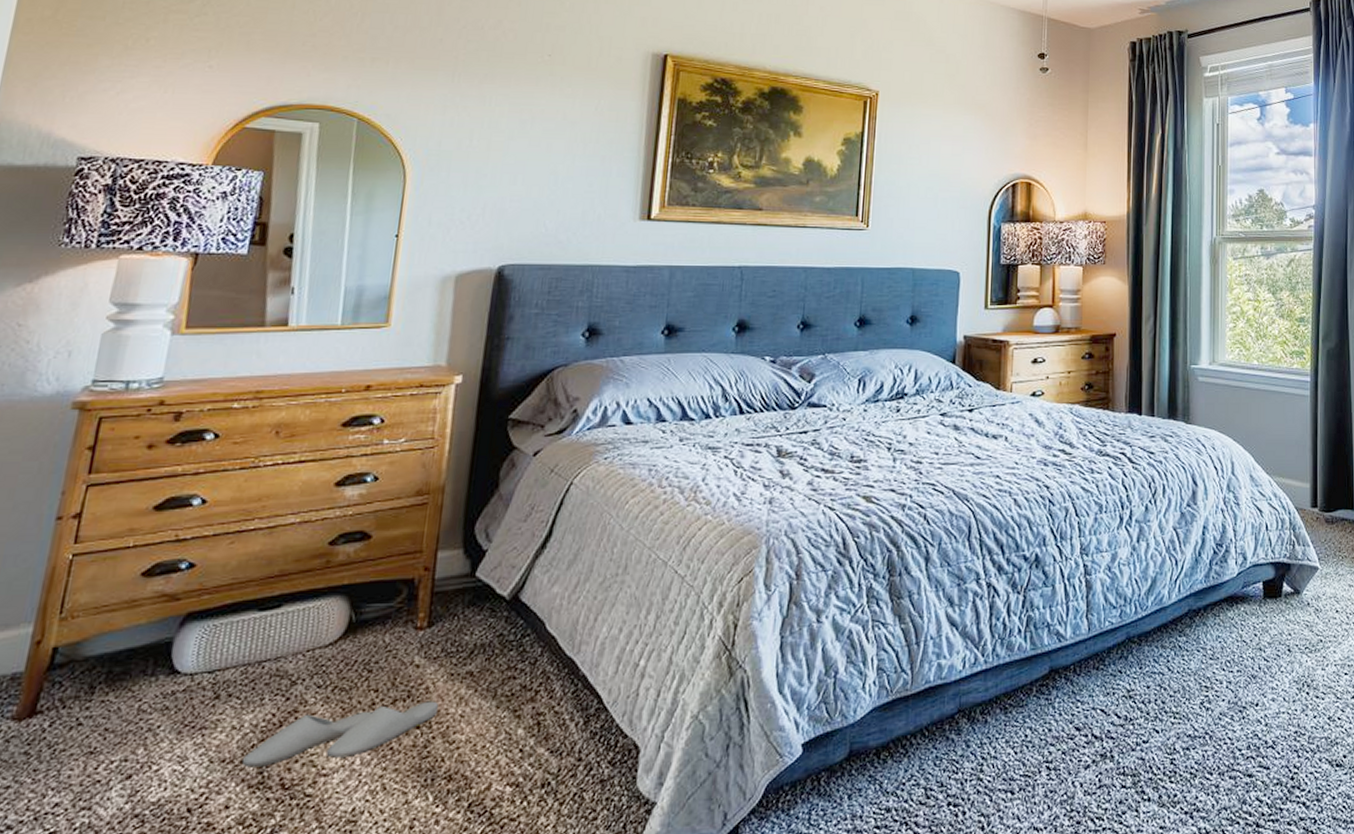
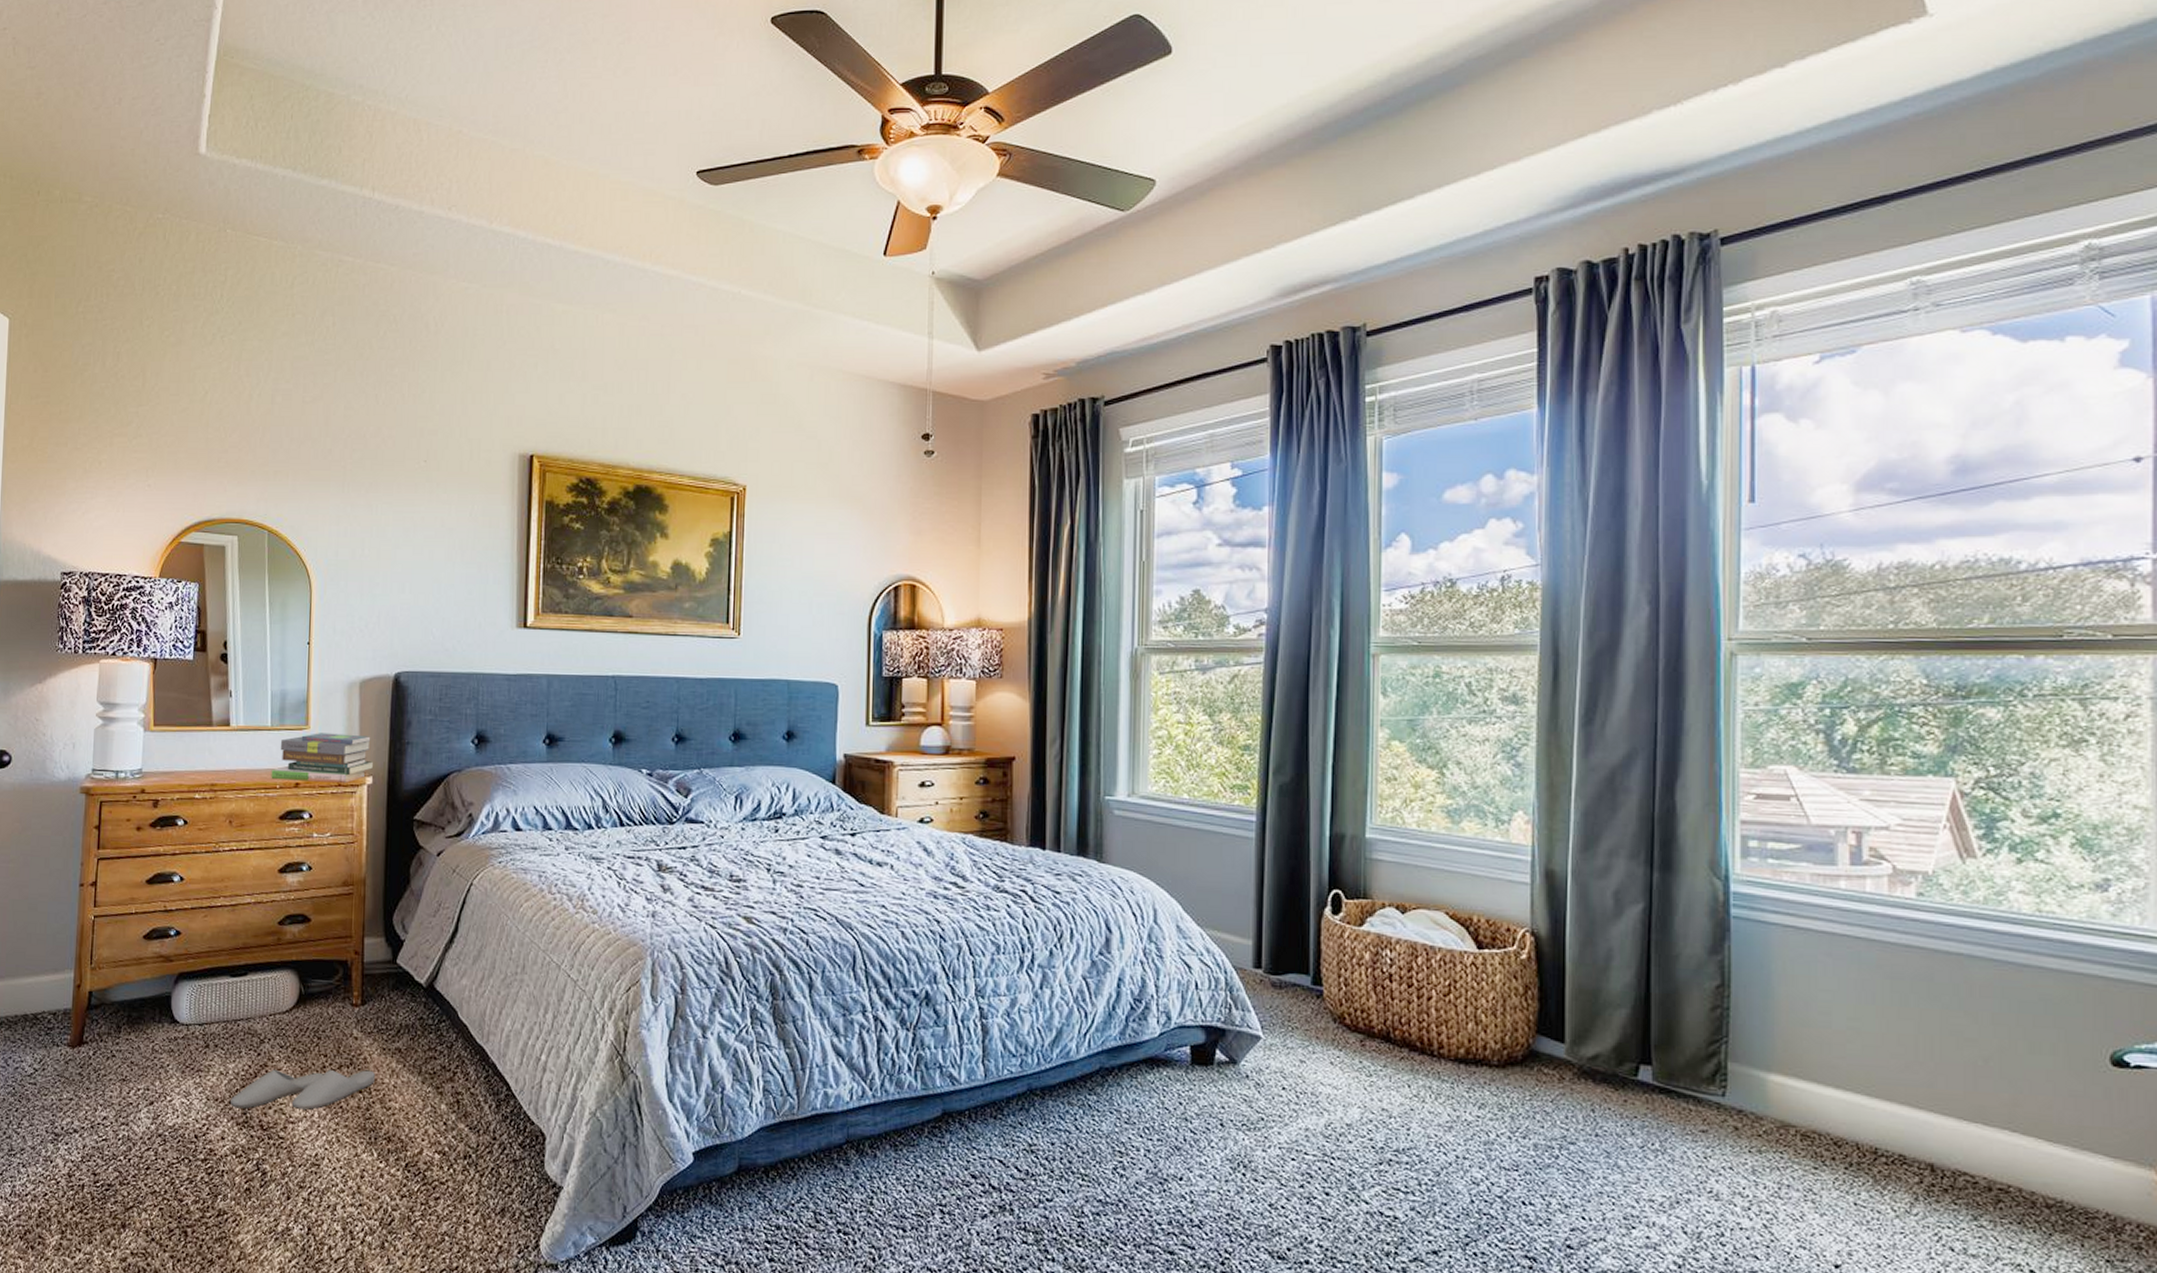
books: none [335,330,464,385] -> present [271,733,373,784]

